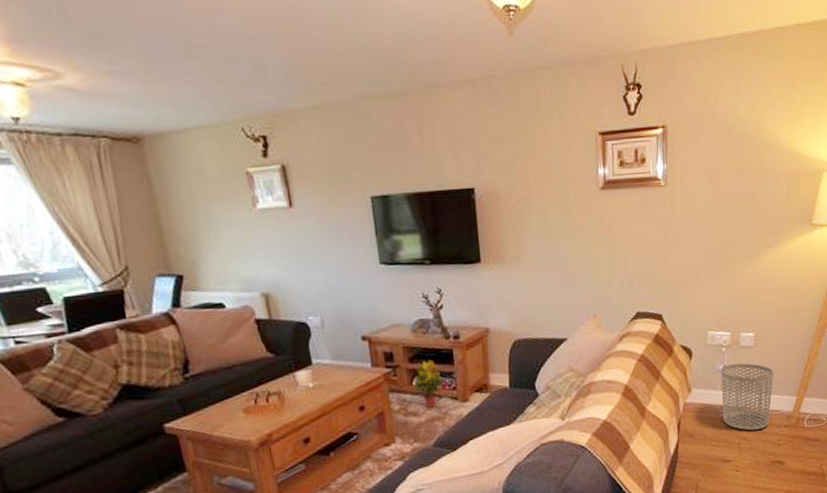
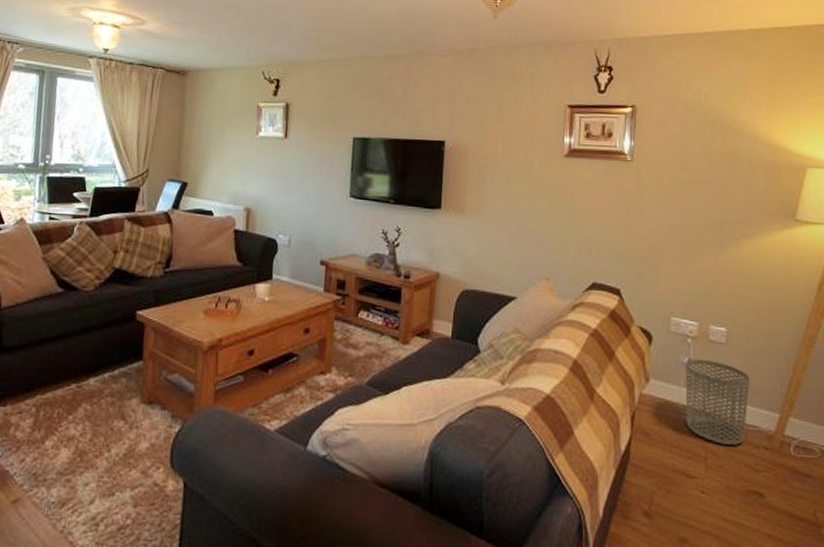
potted plant: present [413,359,444,408] -> none [358,294,388,343]

